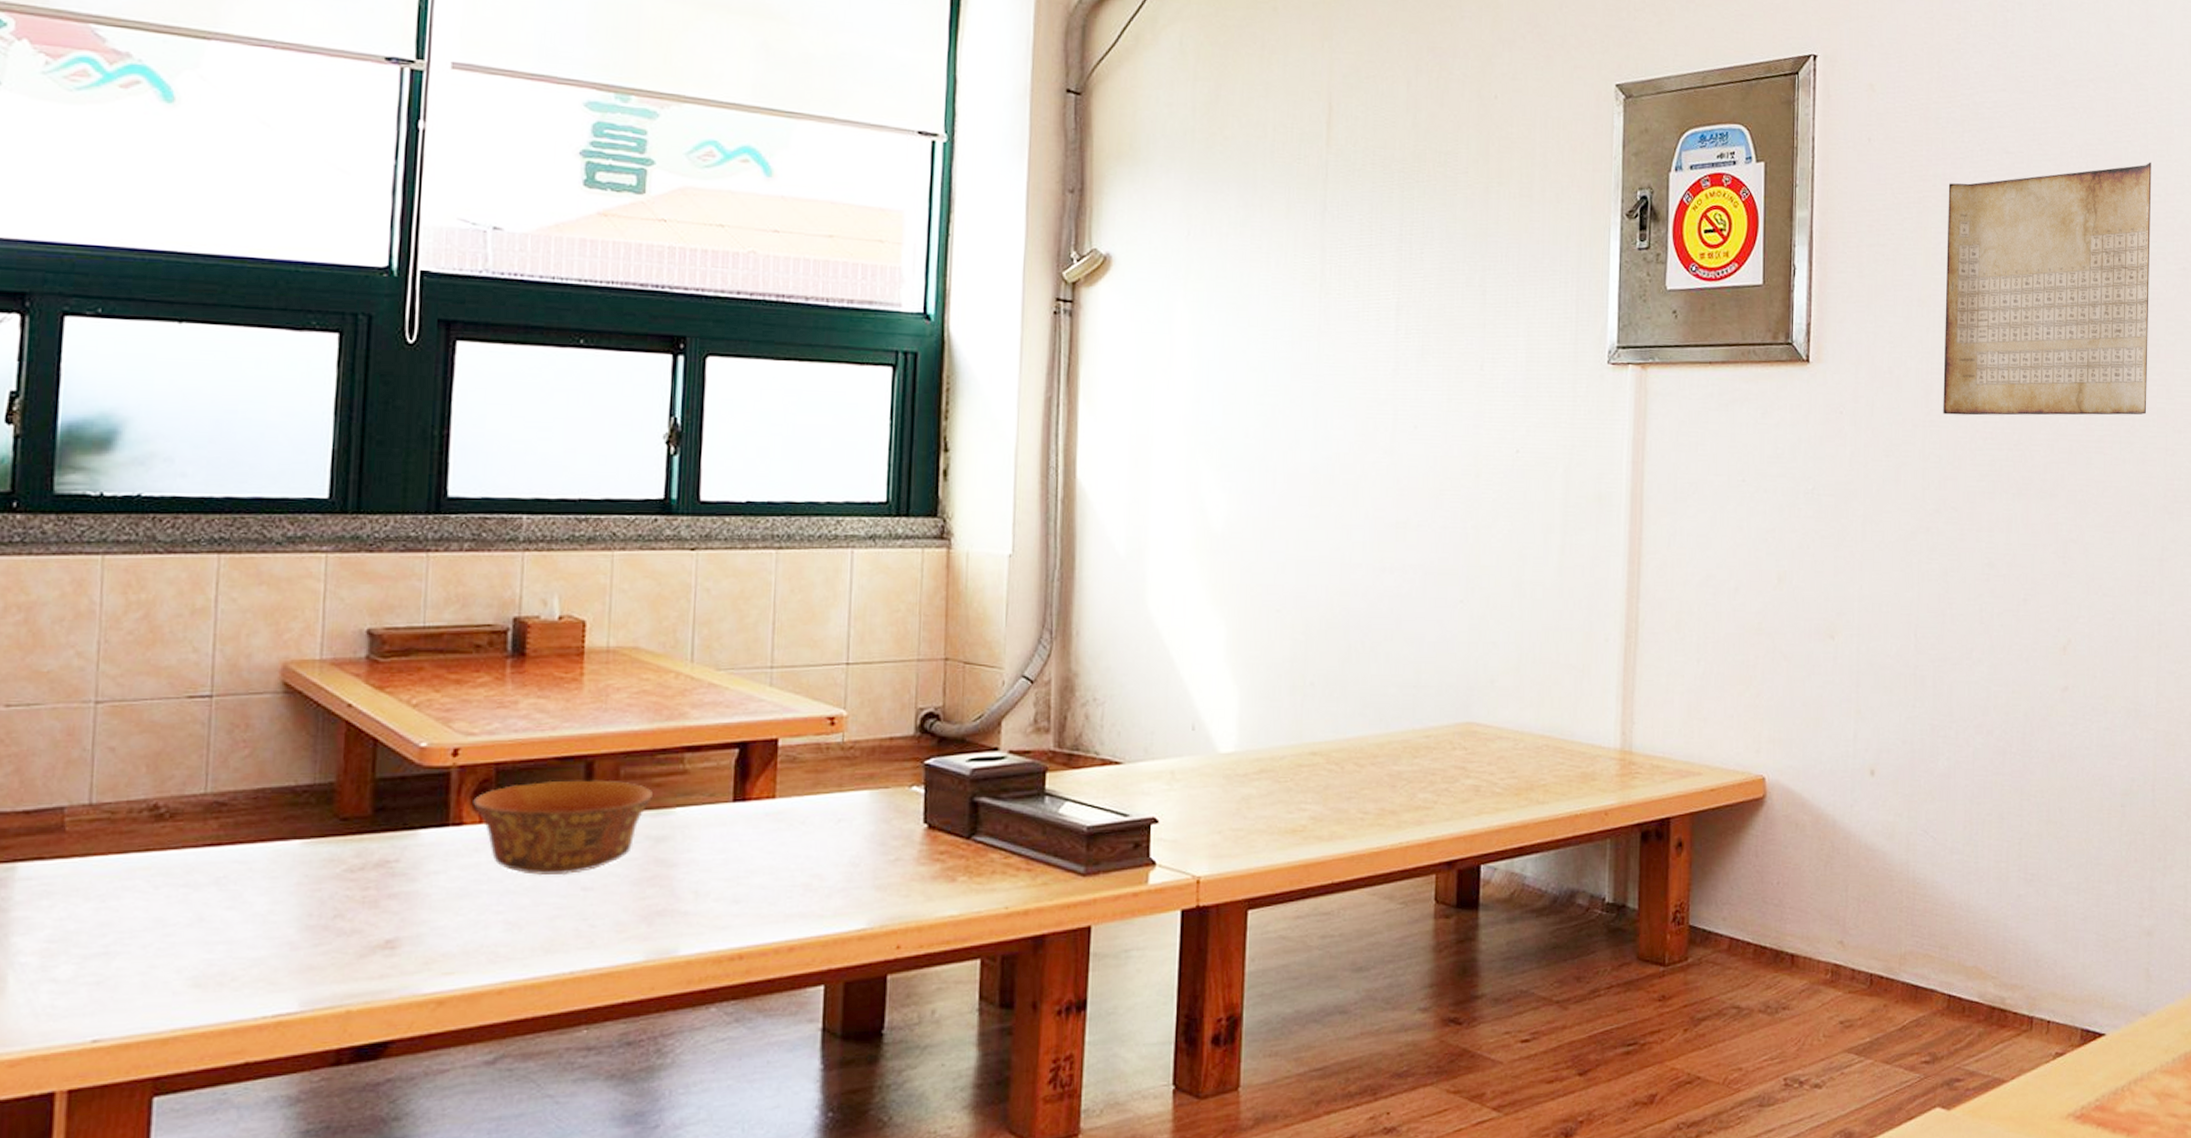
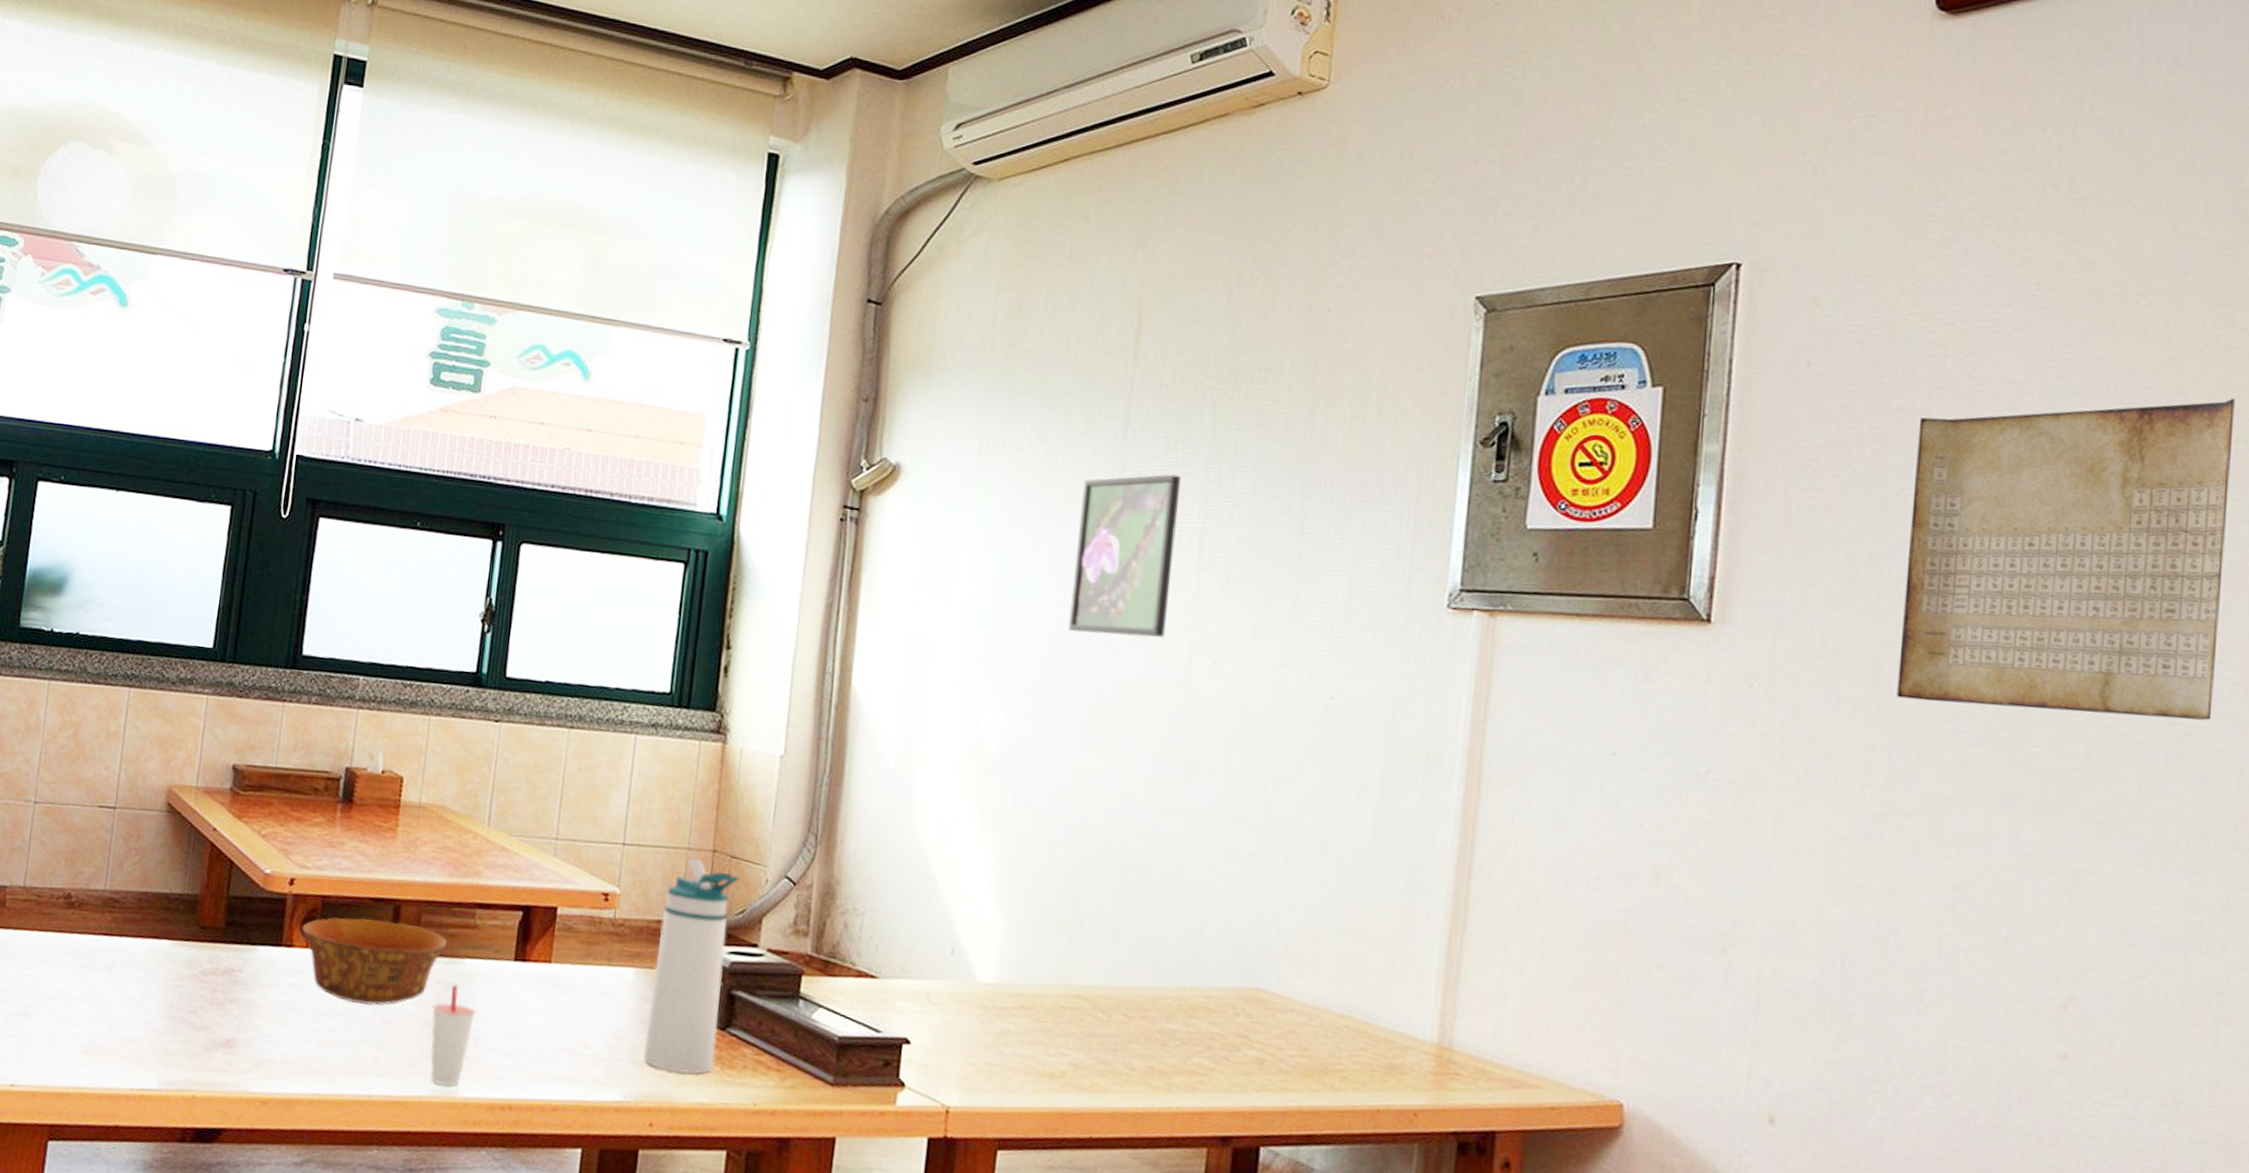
cup: none [641,837,693,947] -> present [430,984,476,1086]
water bottle: none [884,669,975,891] -> present [643,858,740,1074]
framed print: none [1282,254,1376,409] -> present [1068,474,1181,637]

